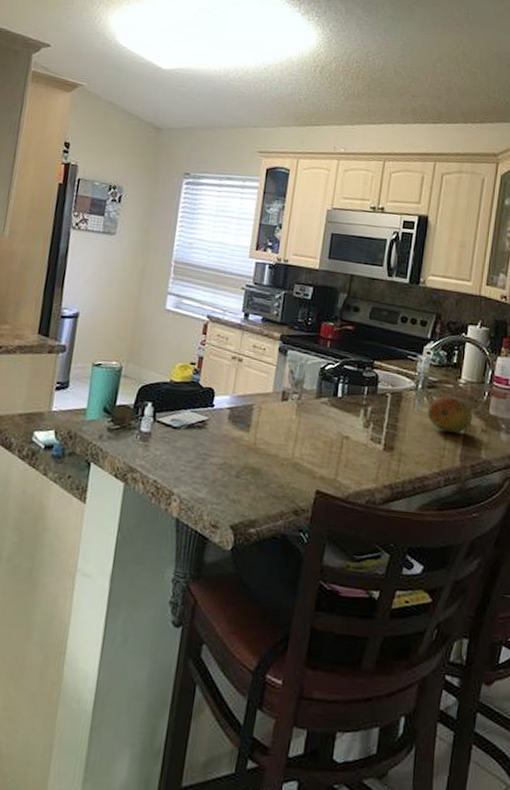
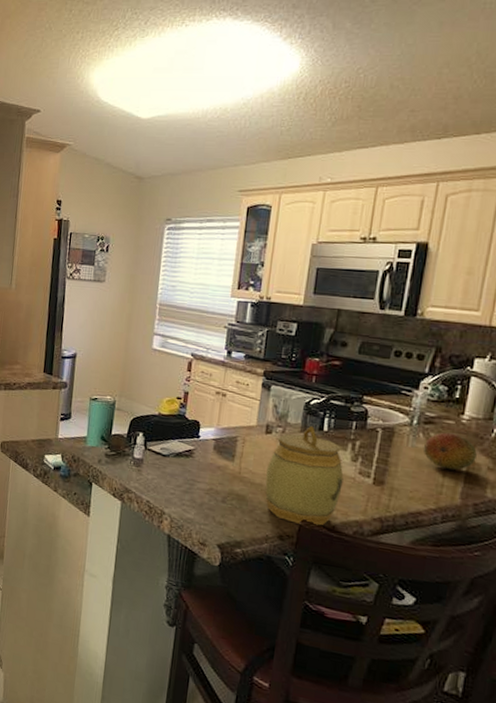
jar: none [280,391,357,497] -> present [265,425,344,526]

